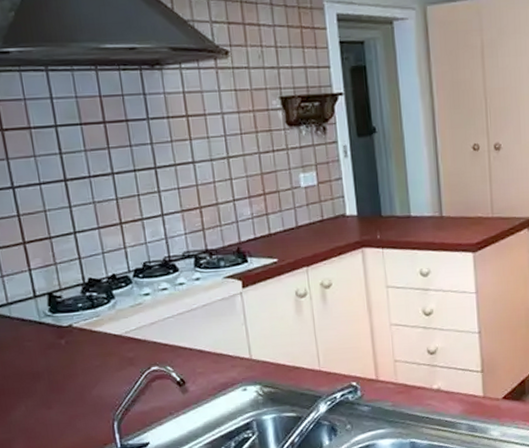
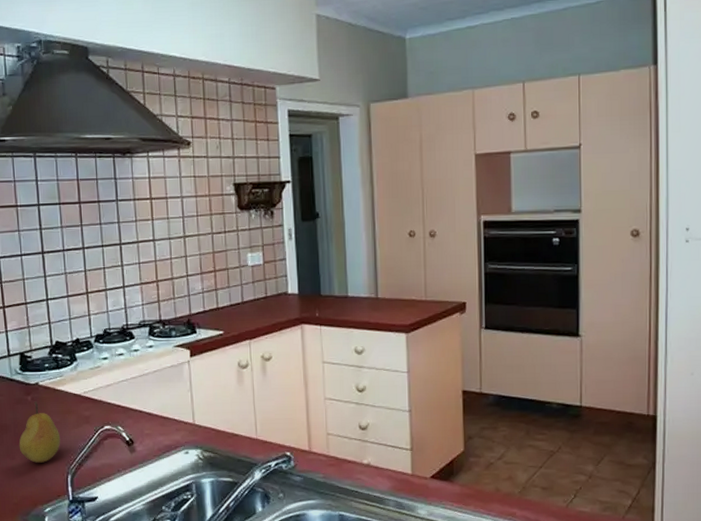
fruit: none [54,345,103,411] -> present [19,401,61,463]

